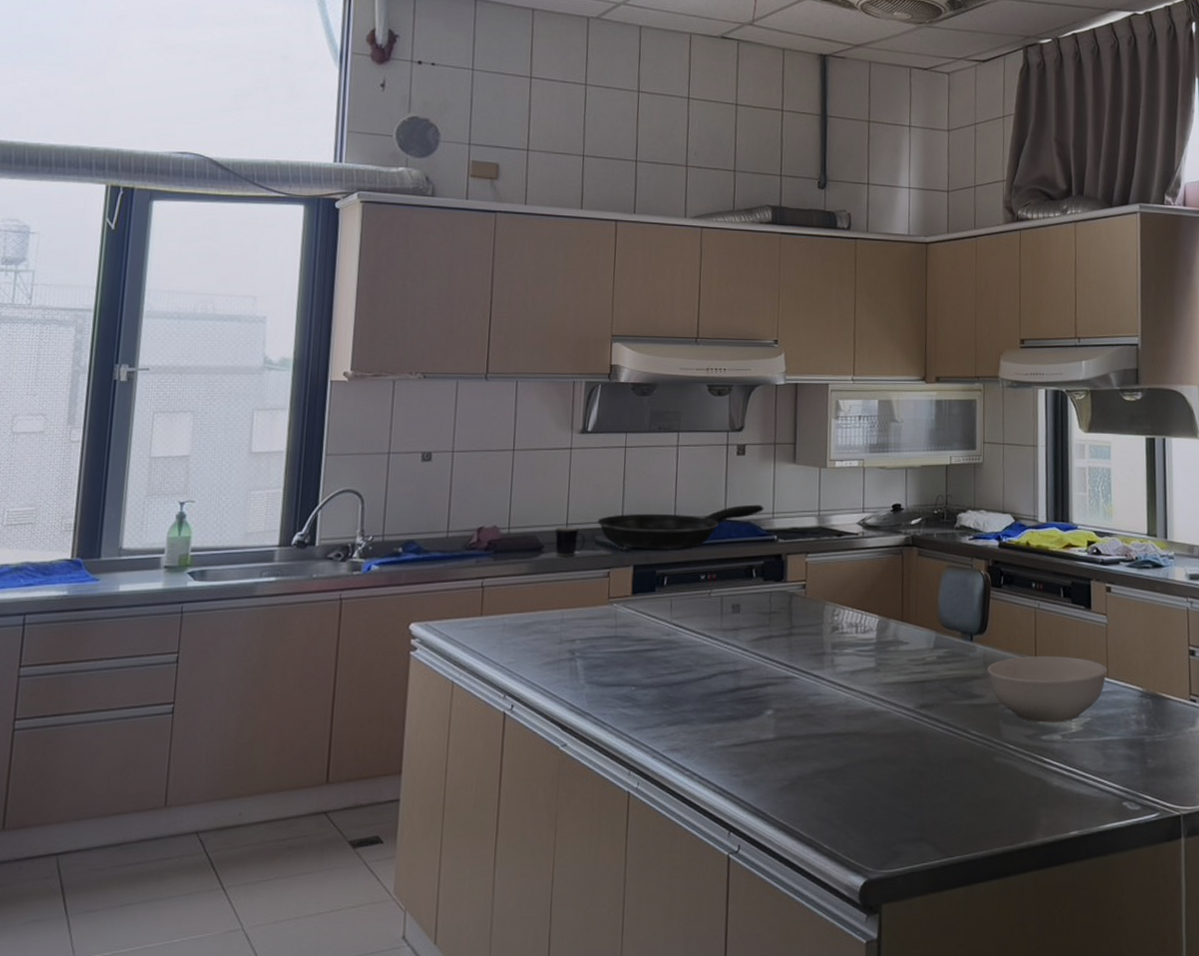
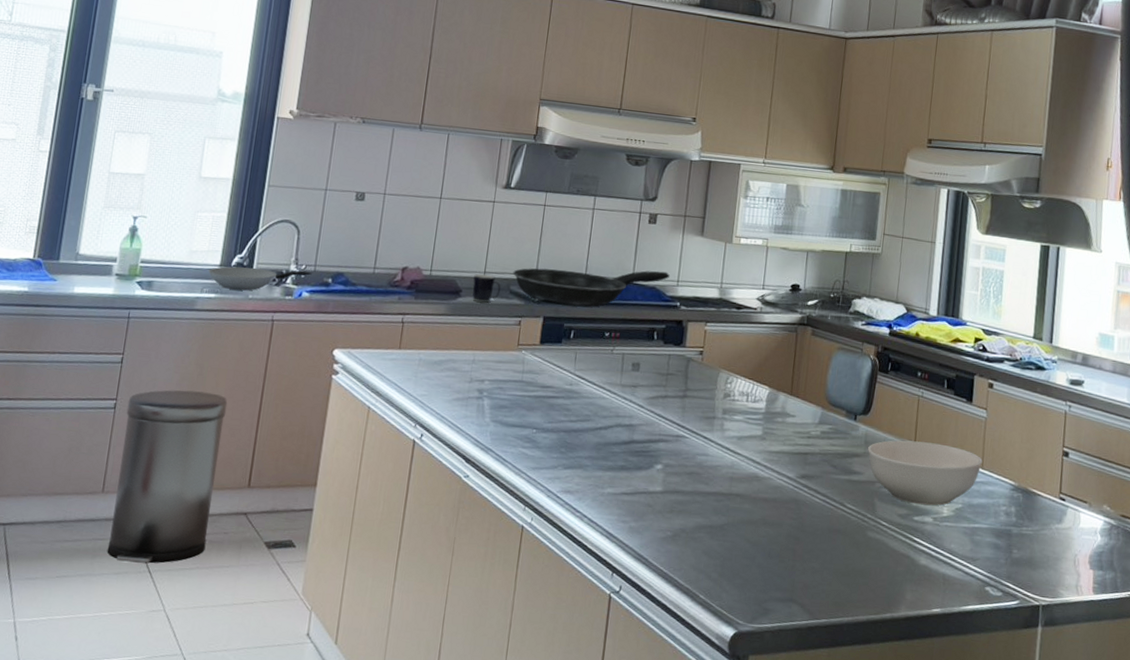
pedal bin: none [174,685,298,880] -> present [107,390,228,564]
wok: none [267,542,380,570] -> present [208,266,312,291]

